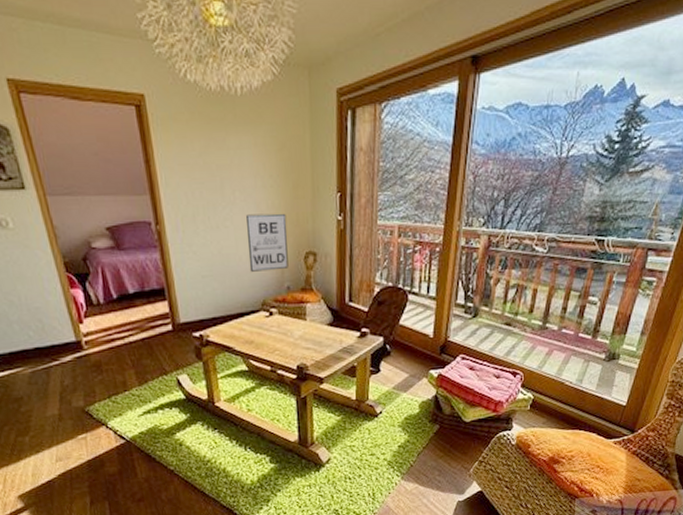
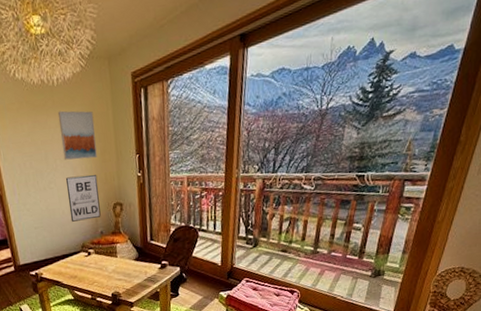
wall art: none [239,128,288,193] -> present [57,110,97,160]

